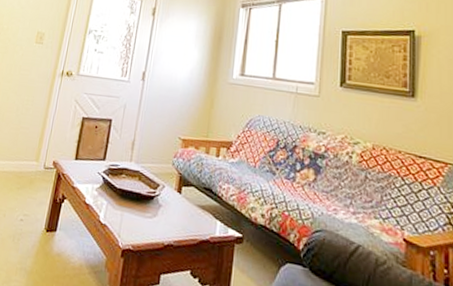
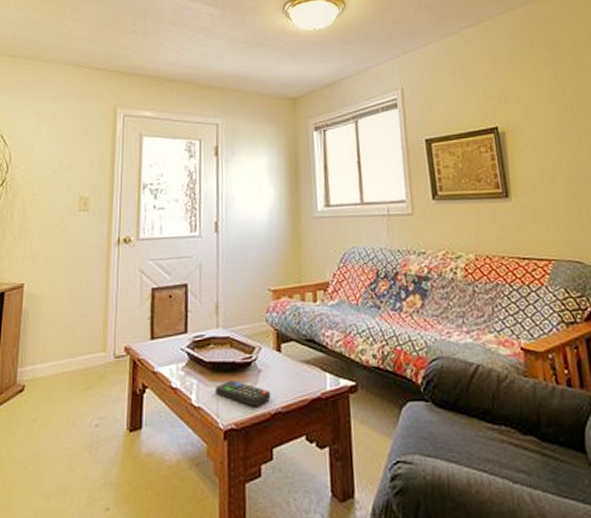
remote control: none [120,208,167,236] -> present [215,380,271,407]

